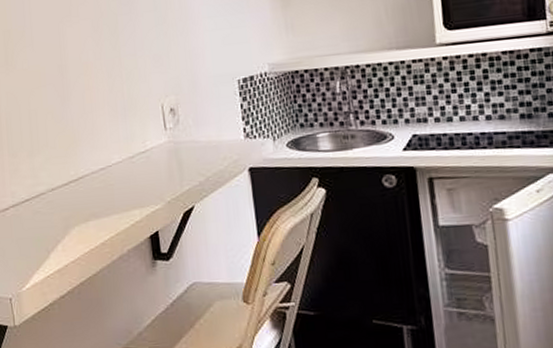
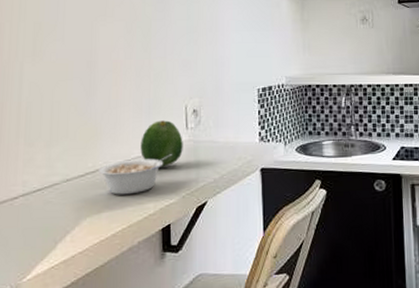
legume: none [80,156,154,203] -> present [98,153,173,195]
fruit: none [119,122,164,172] -> present [140,120,183,167]

